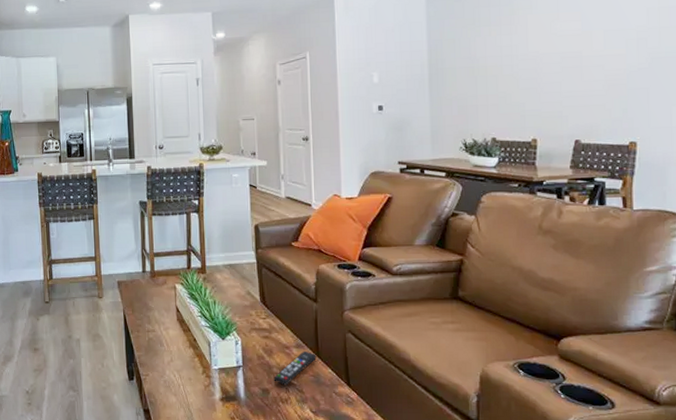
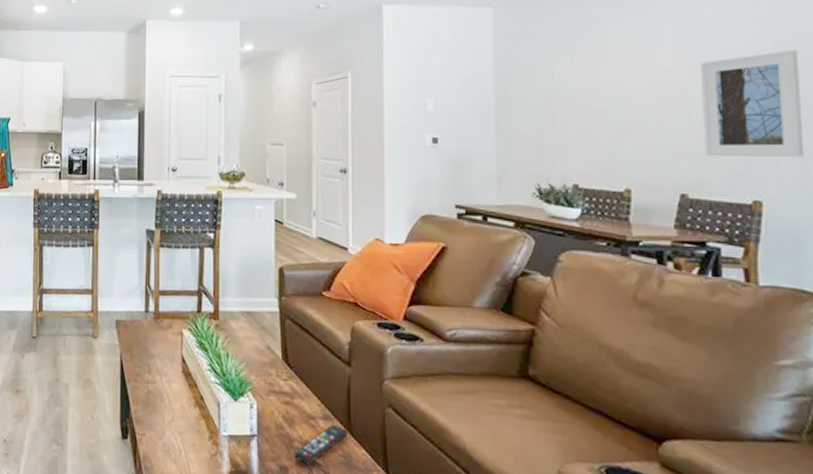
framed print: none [591,15,669,108] -> present [701,49,805,157]

